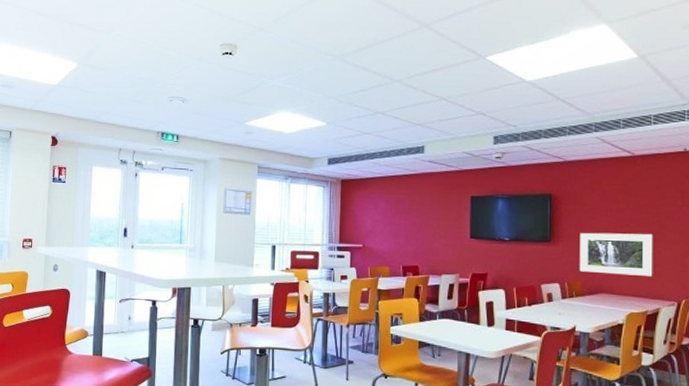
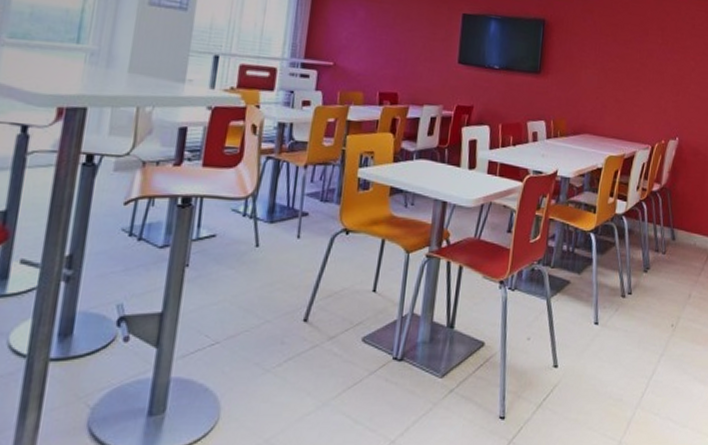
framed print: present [579,232,653,276] -> none [565,66,635,117]

